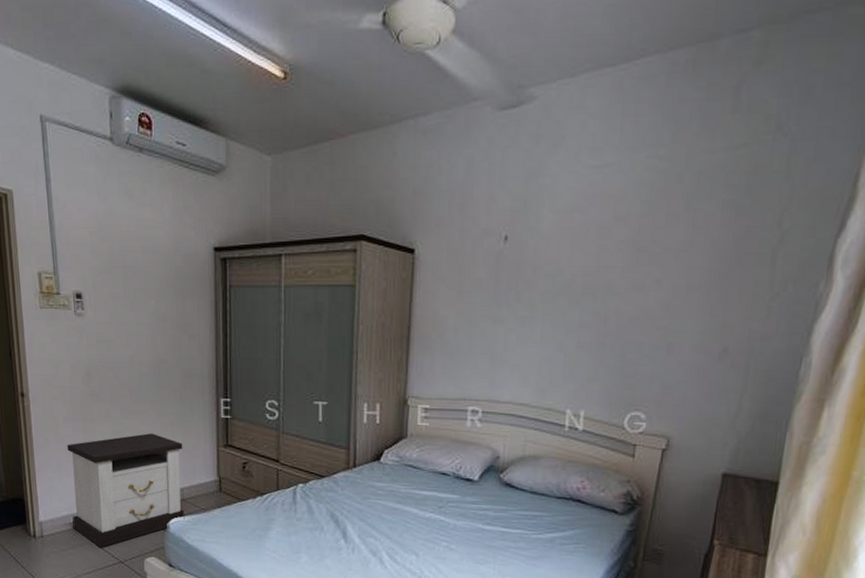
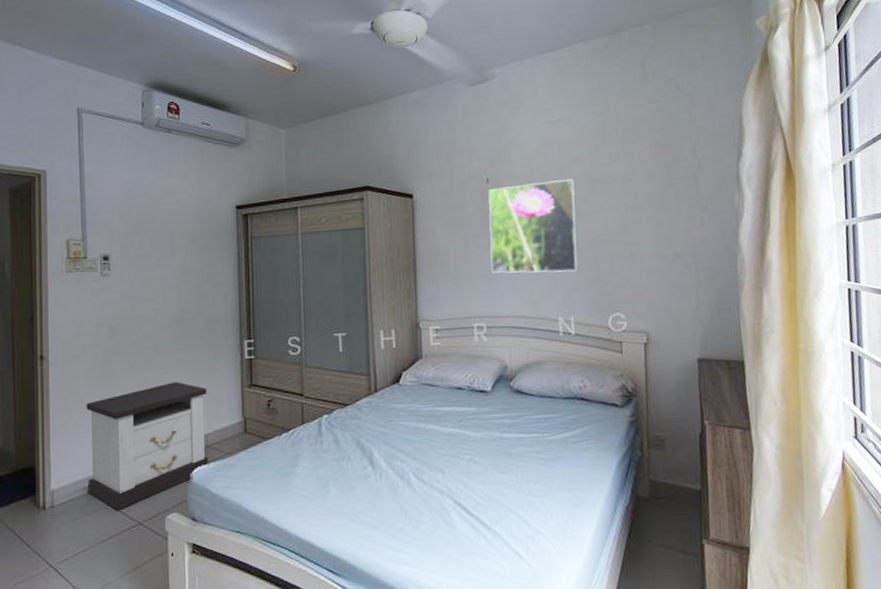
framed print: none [497,243,615,360] -> present [488,178,578,273]

